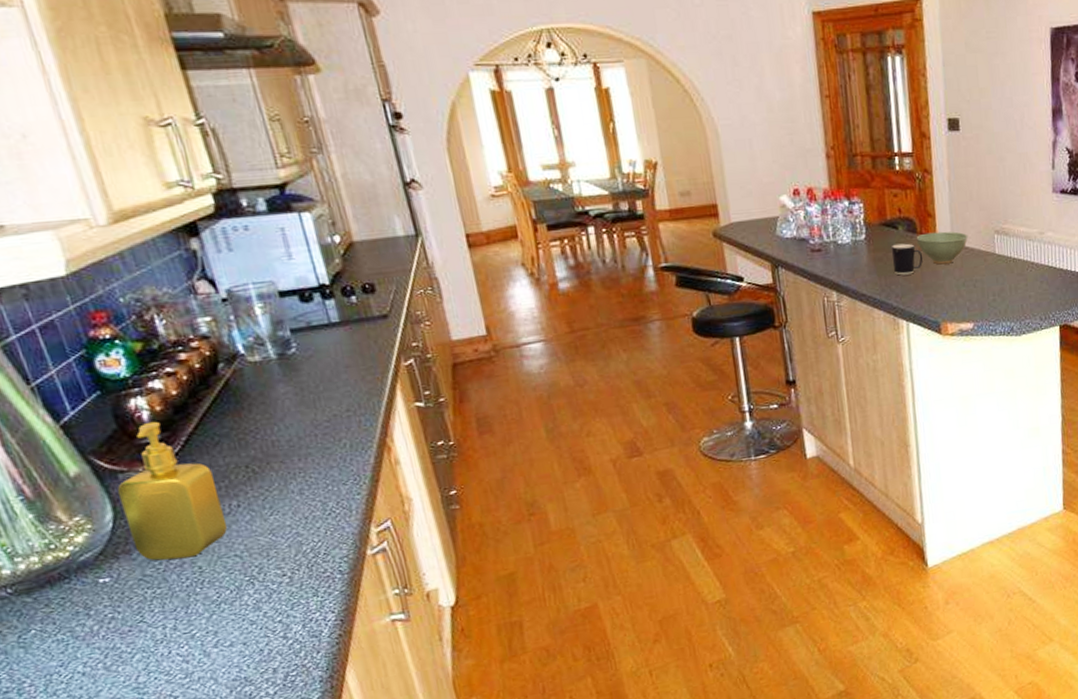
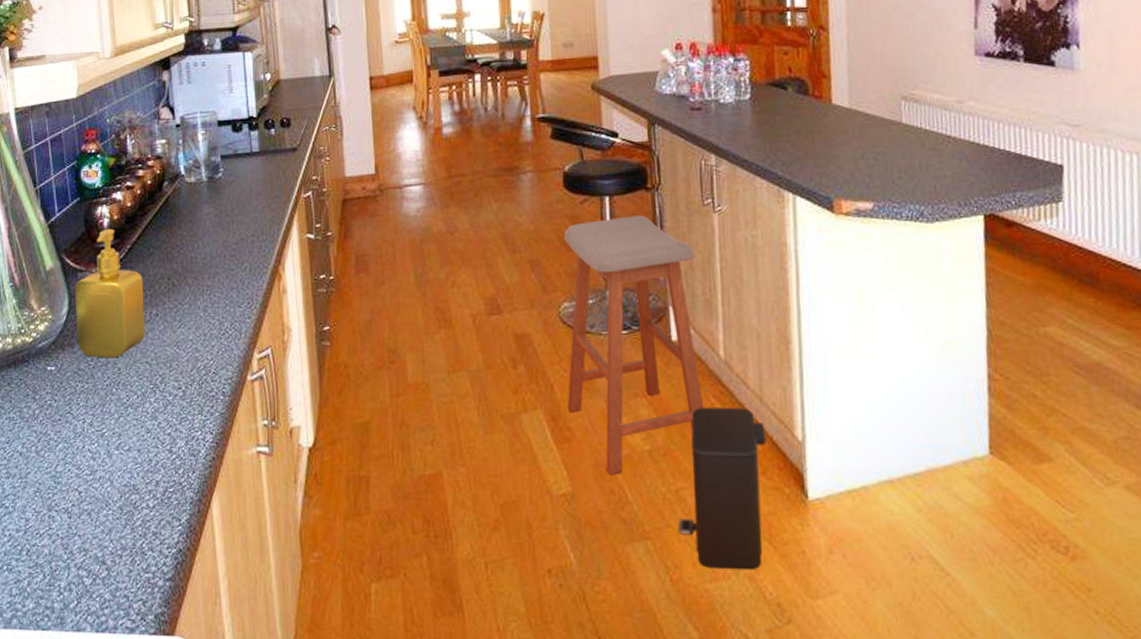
stool: none [697,352,839,579] -> present [563,216,704,476]
pedal bin: none [822,504,893,635] -> present [678,407,766,569]
mug: present [891,243,923,276] -> none [778,106,815,142]
bowl: present [916,231,969,265] -> none [807,94,870,132]

